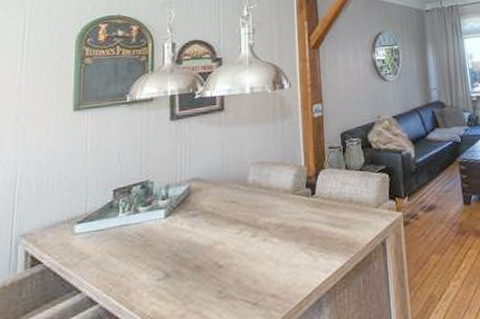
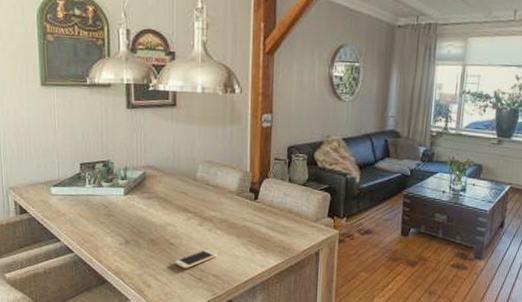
smartphone: none [224,264,274,295] -> present [174,249,217,269]

